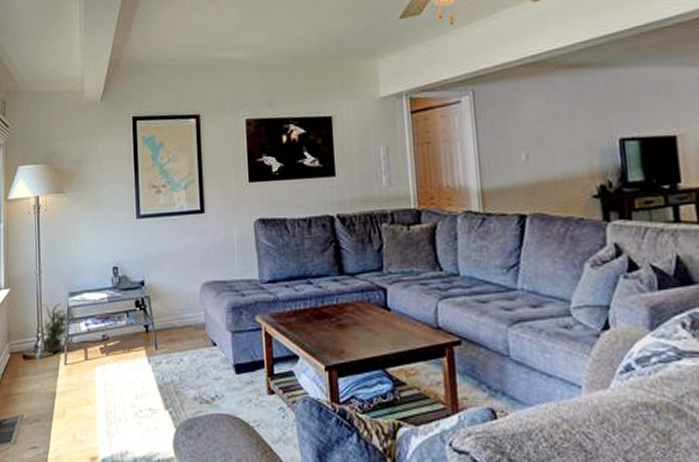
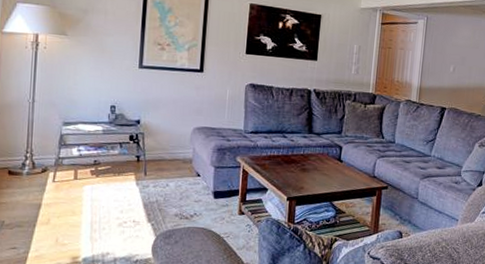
potted plant: present [41,303,73,353] -> none [30,130,65,171]

